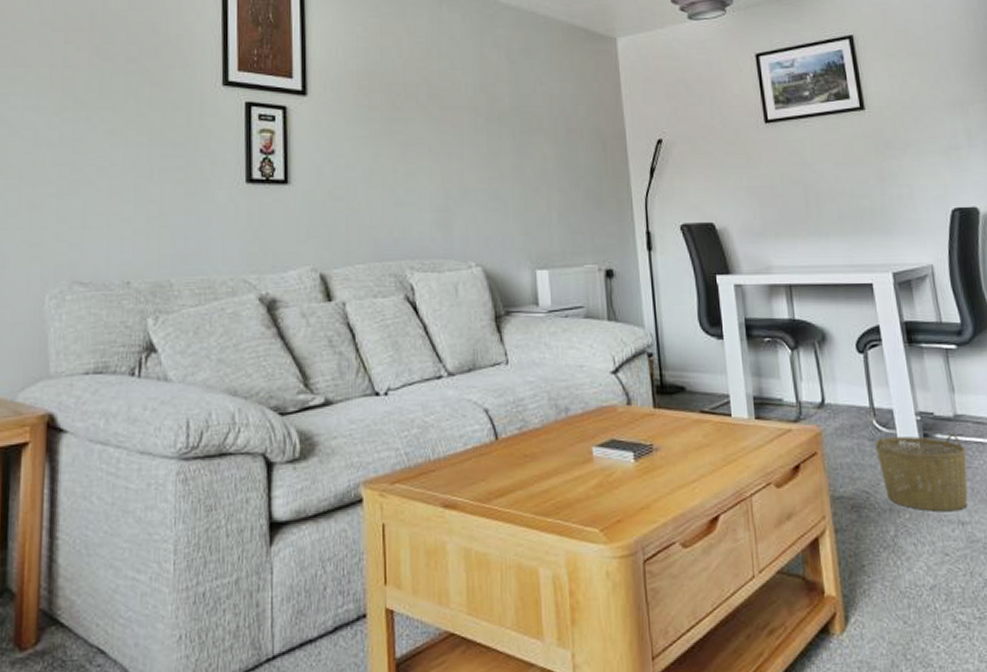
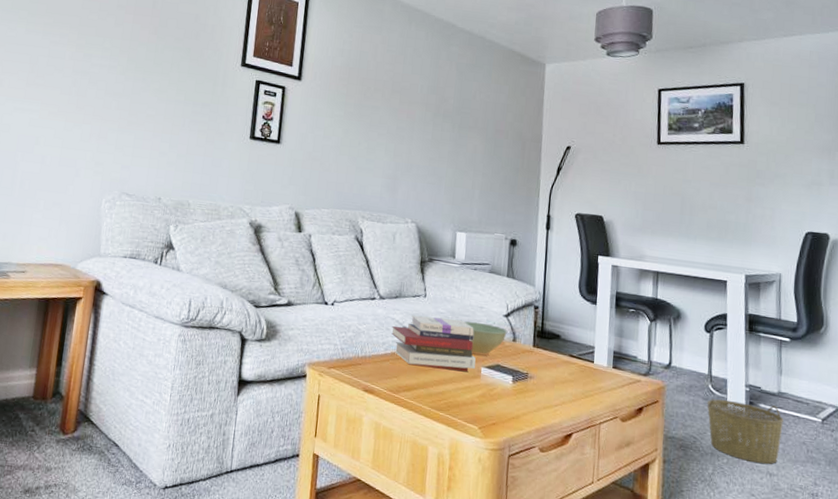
books: none [469,387,585,460] -> present [391,315,476,372]
bowl: none [562,386,618,431] -> present [464,321,507,356]

